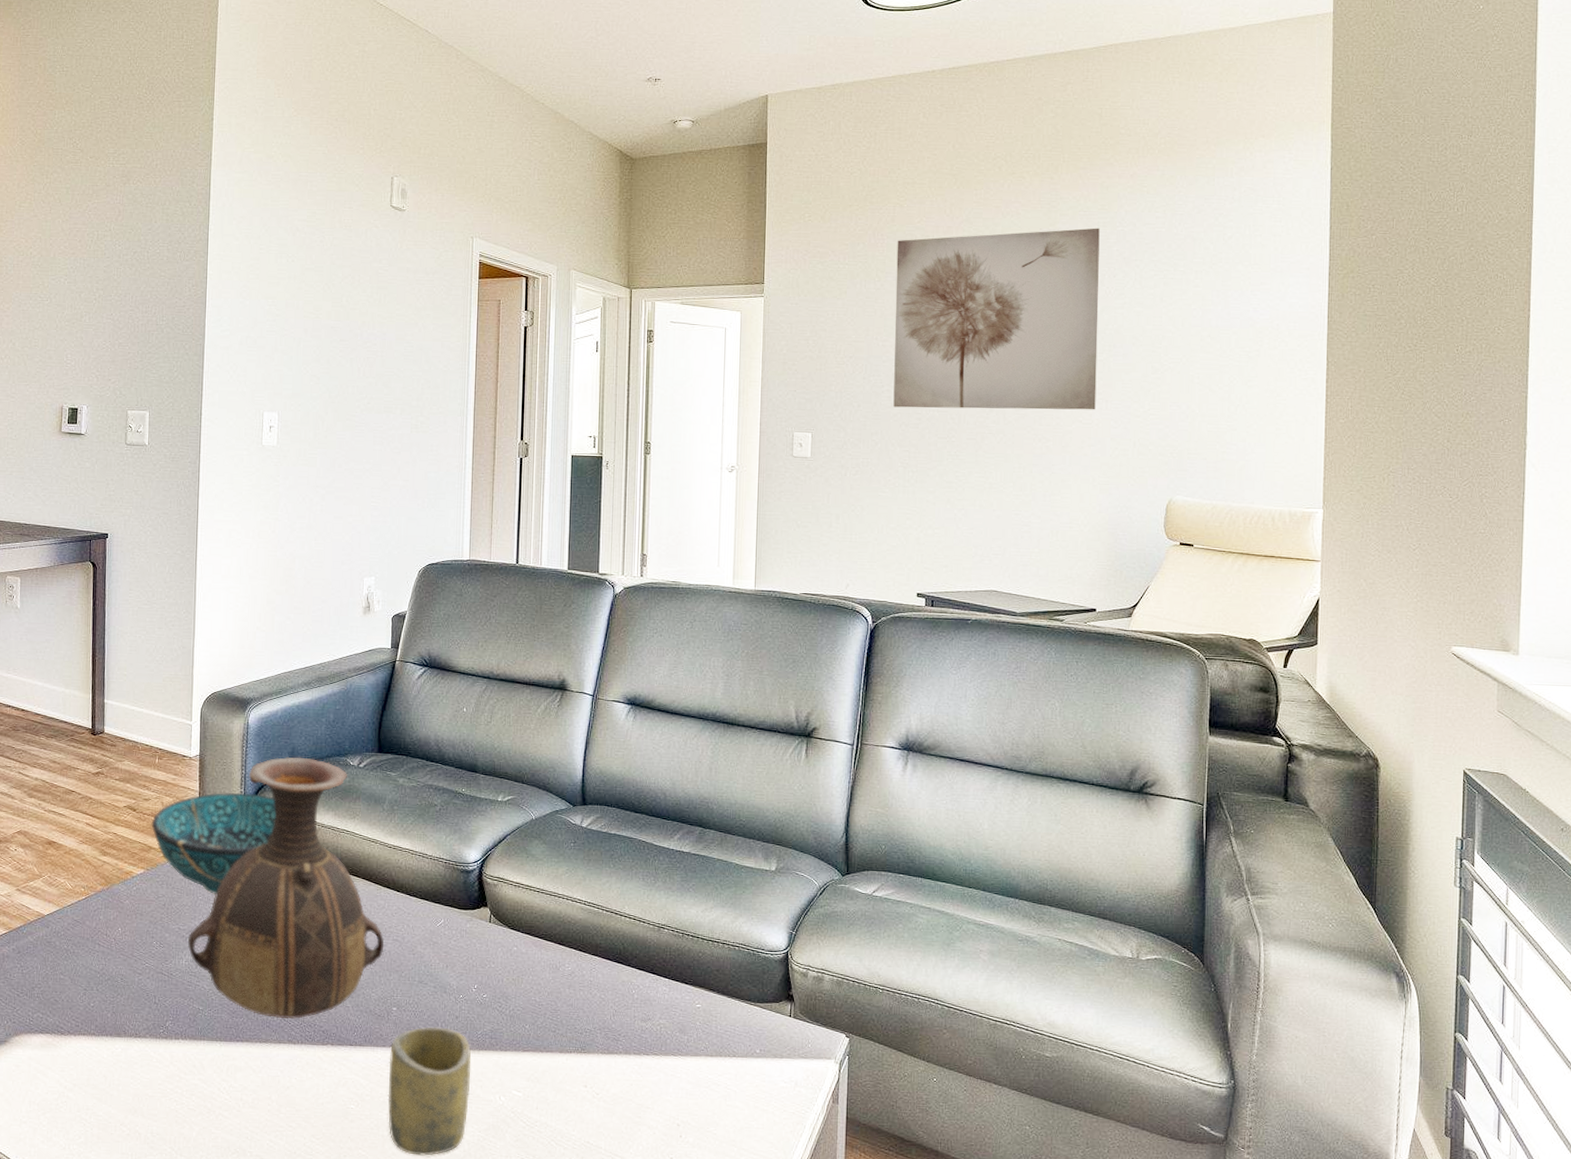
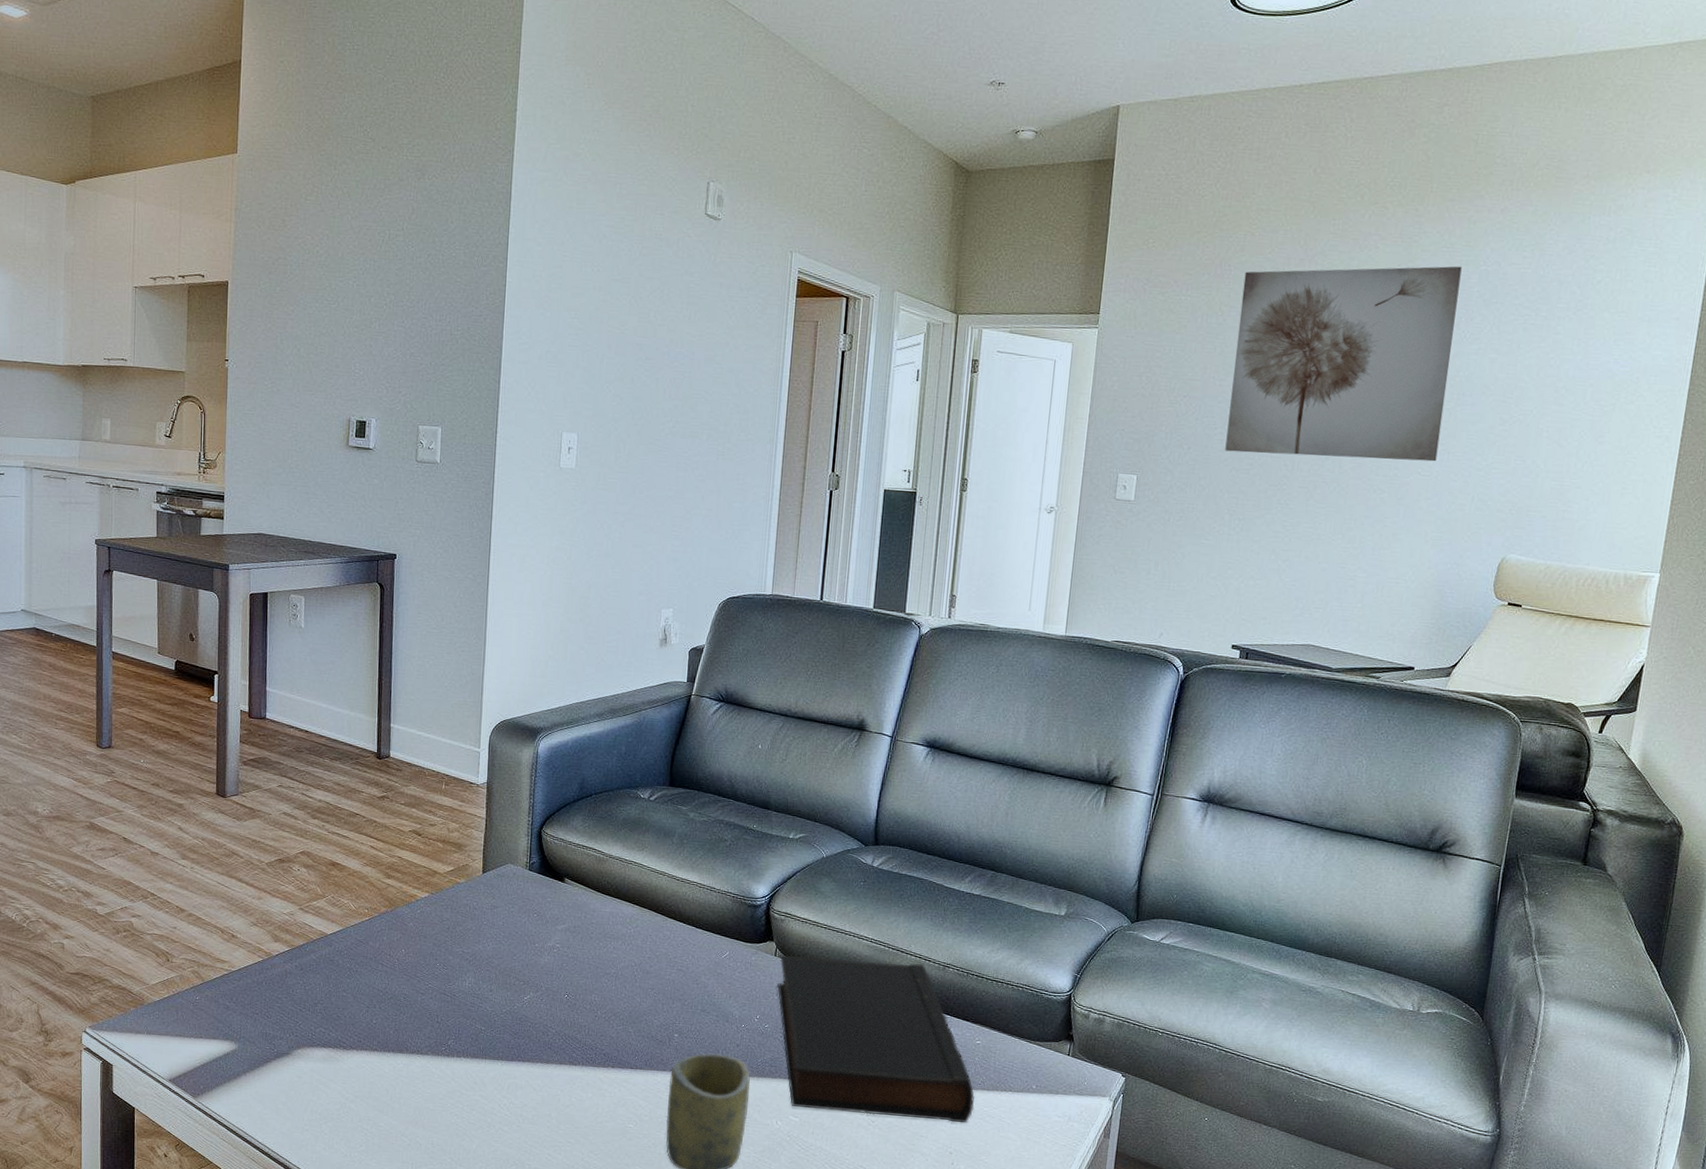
decorative bowl: present [151,792,276,895] -> none [436,820,563,921]
vase: present [188,756,385,1019] -> none [472,787,669,1042]
book: none [494,921,699,1093] -> present [777,955,975,1123]

